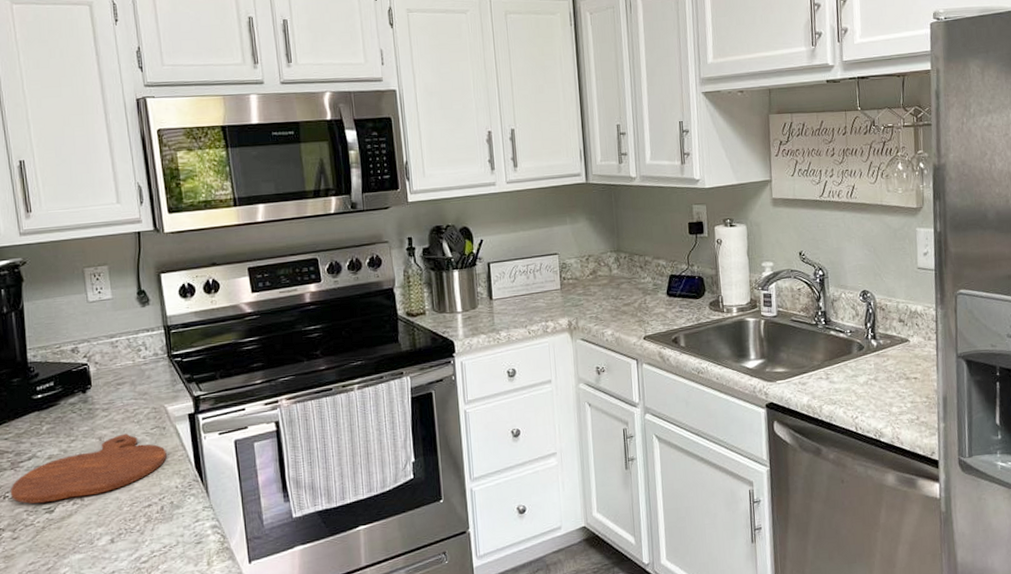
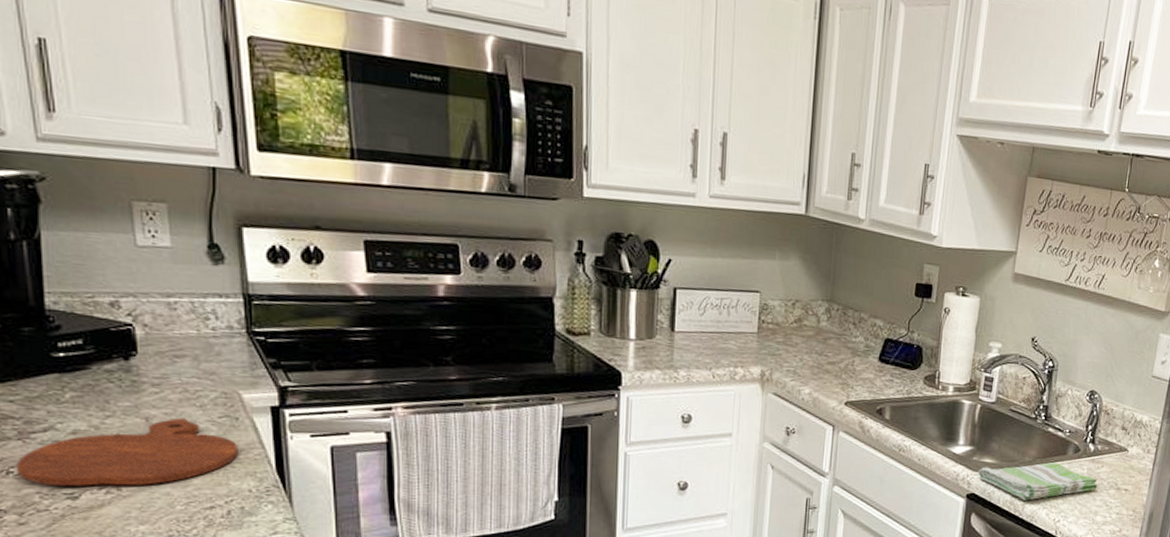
dish towel: none [772,362,887,403] -> present [977,462,1098,501]

